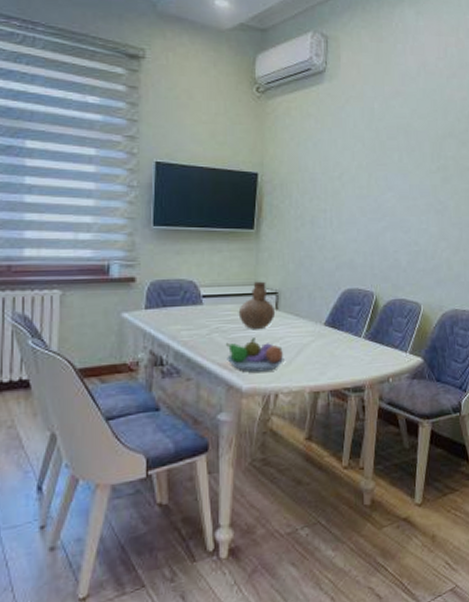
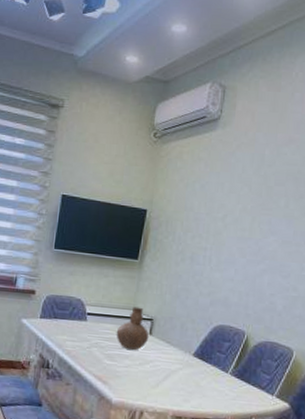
fruit bowl: present [225,338,284,372] -> none [101,357,152,390]

